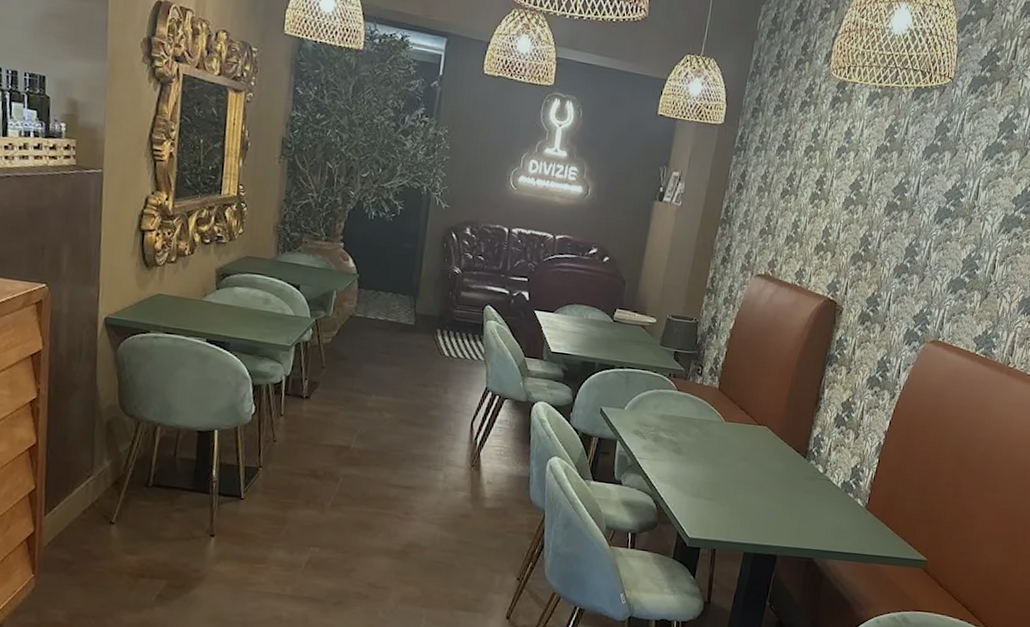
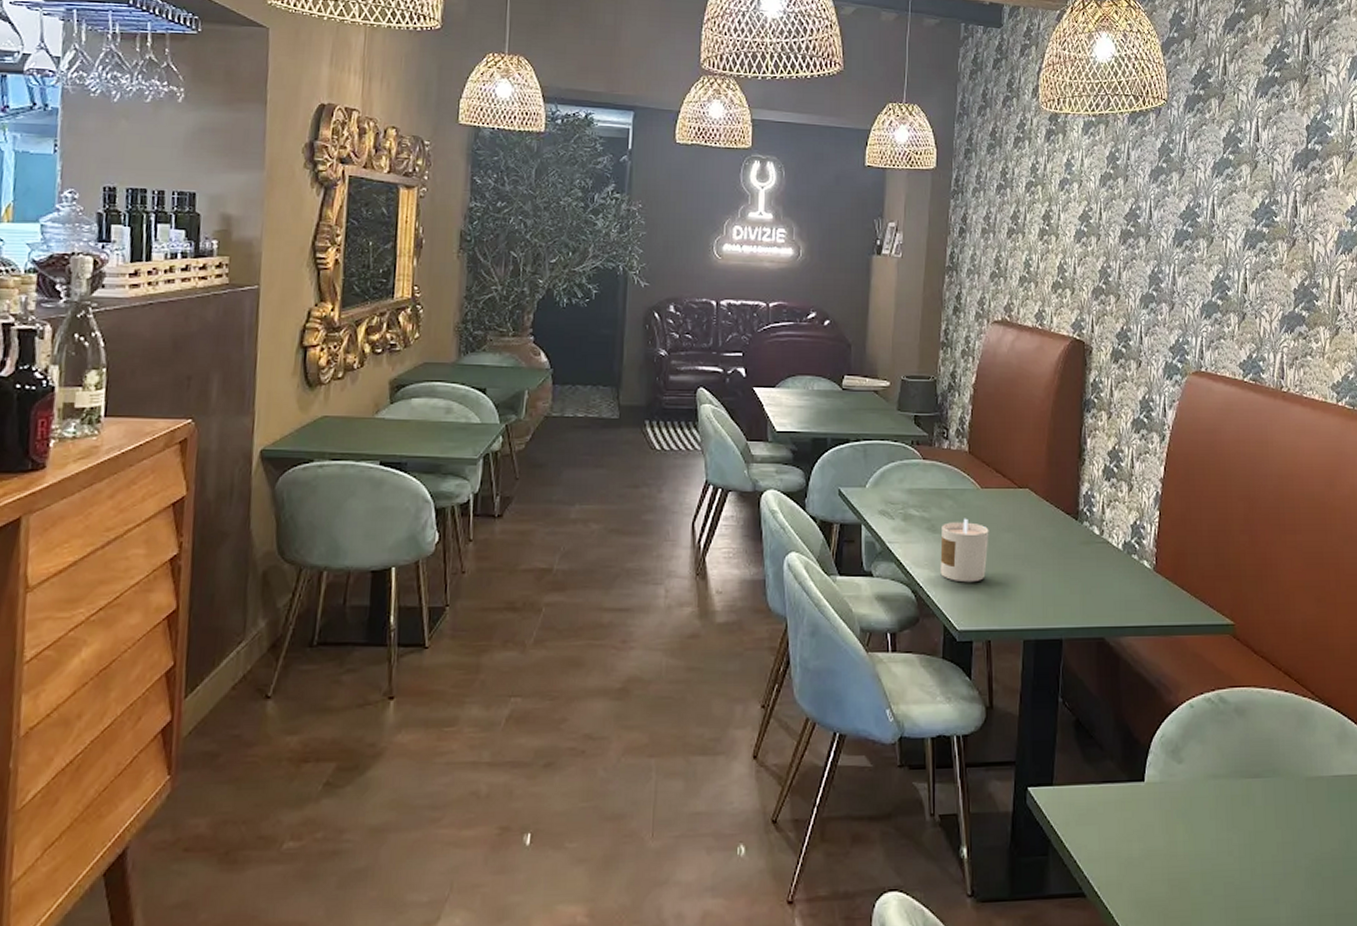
candle: none [680,445,727,500] -> present [940,518,989,583]

